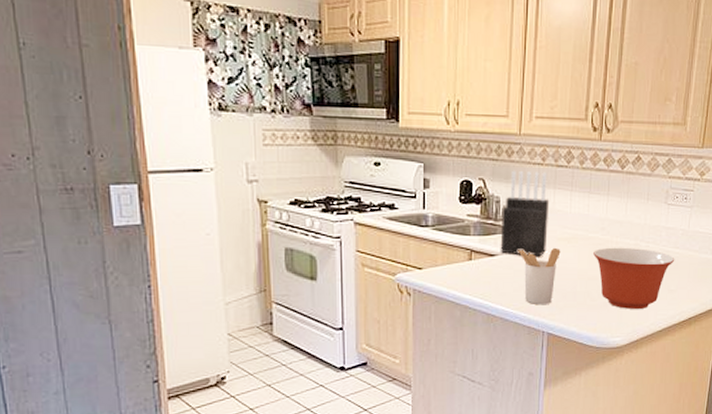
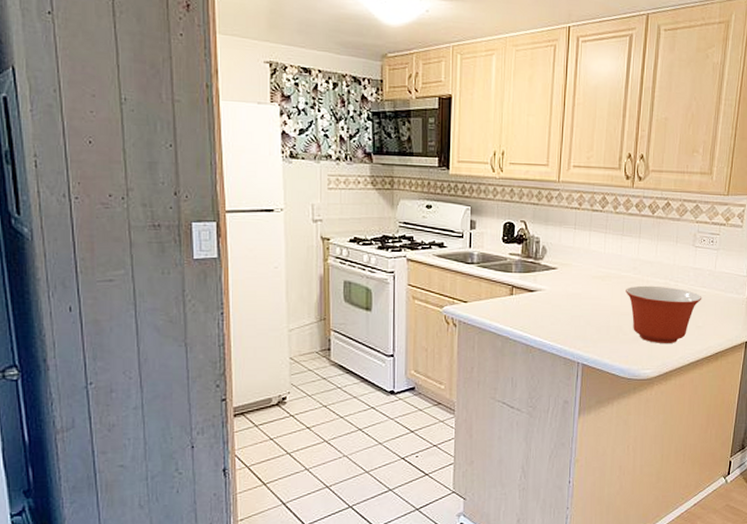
knife block: present [500,170,550,257] -> none [539,213,585,293]
utensil holder: present [518,247,561,304] -> none [555,284,595,337]

